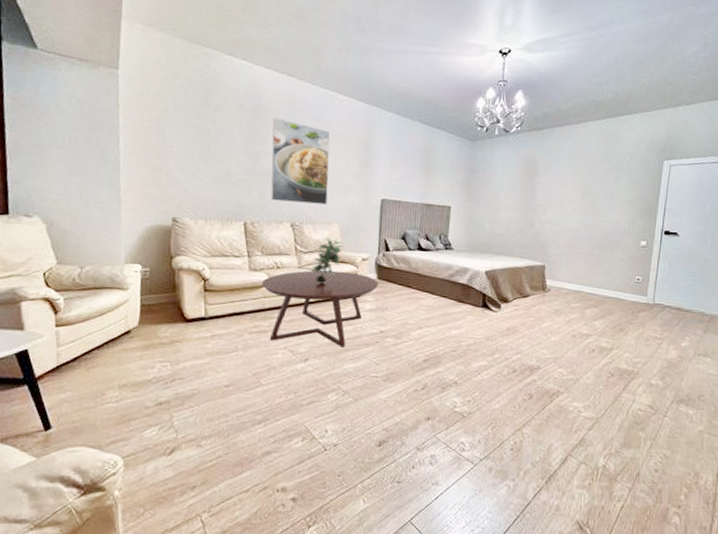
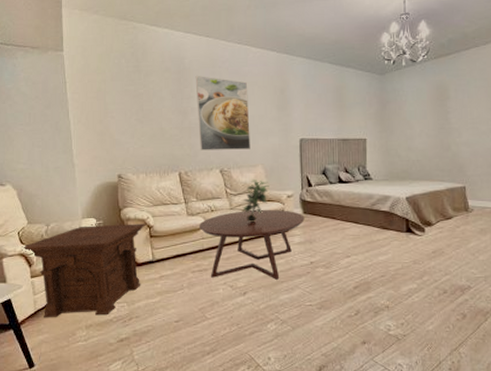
side table: none [47,272,202,375] -> present [22,223,147,318]

